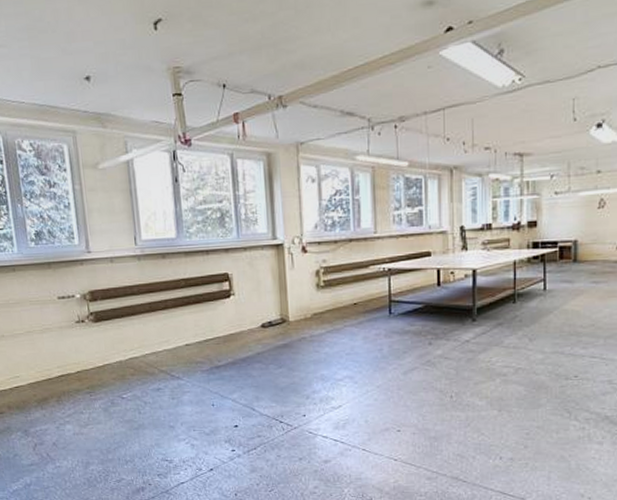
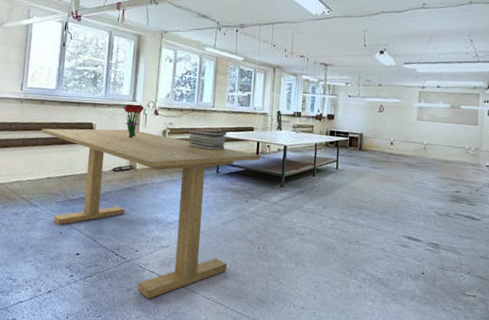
dining table: none [168,275,442,467] -> present [41,128,260,299]
bouquet: none [262,242,289,285] -> present [123,104,145,138]
book stack: none [345,261,396,287] -> present [187,128,226,151]

